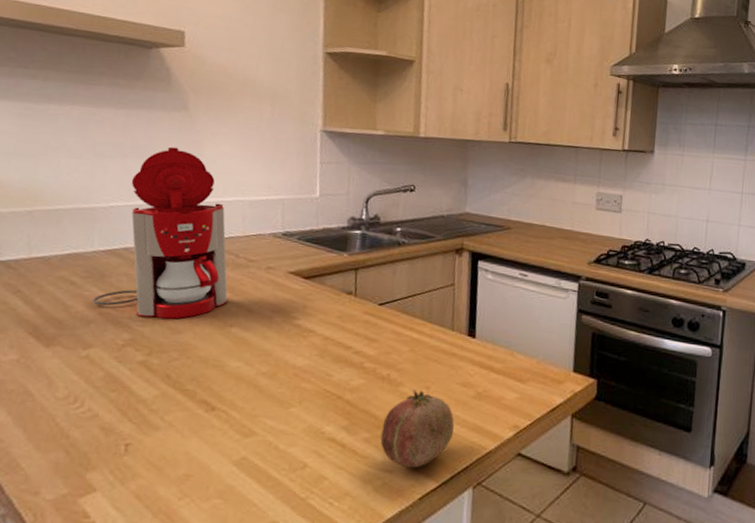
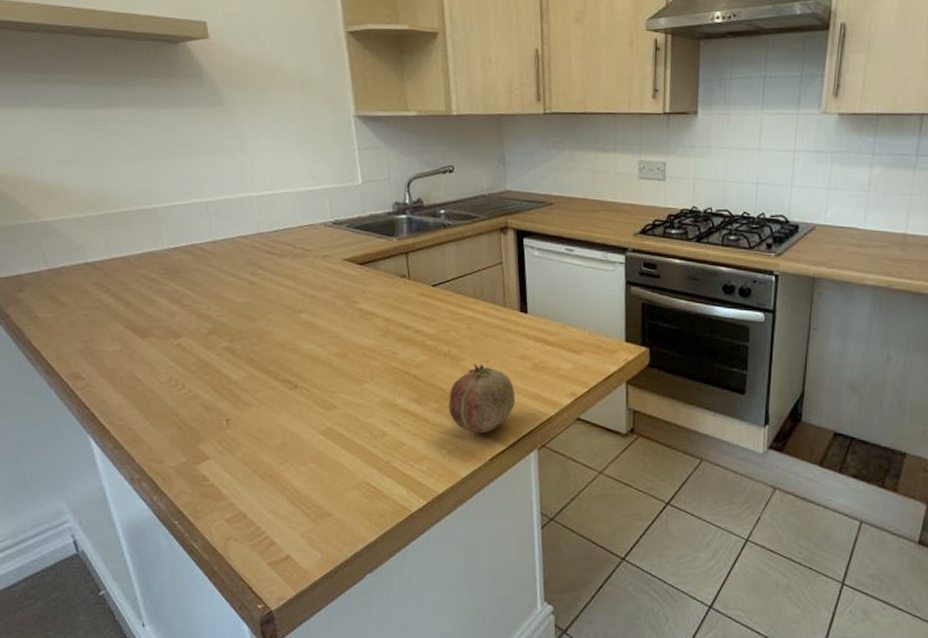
coffee maker: present [92,146,228,319] -> none [173,143,293,308]

